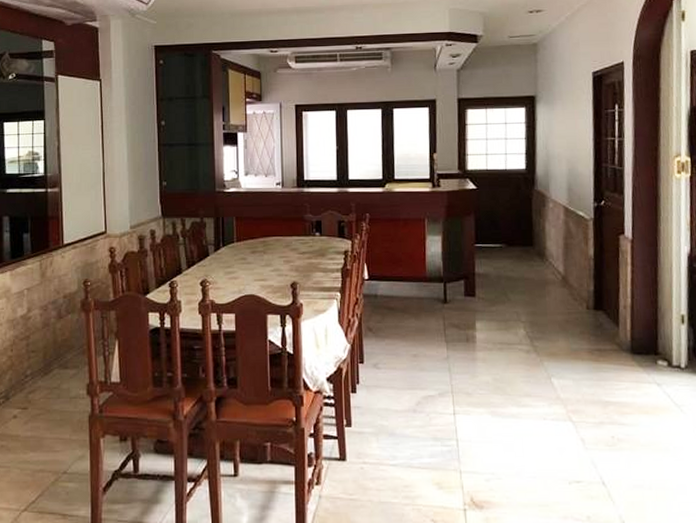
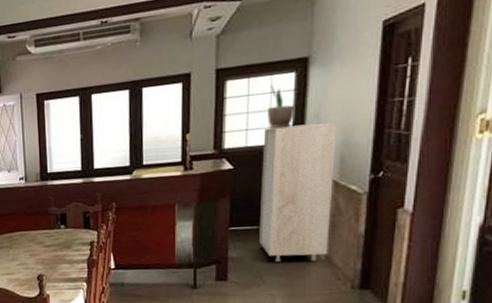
storage cabinet: none [501,153,564,281] -> present [259,122,337,262]
potted plant: none [503,117,526,156] -> present [267,85,294,129]

